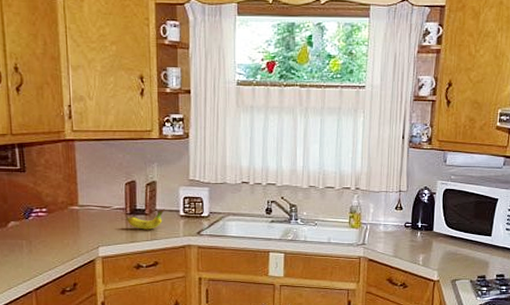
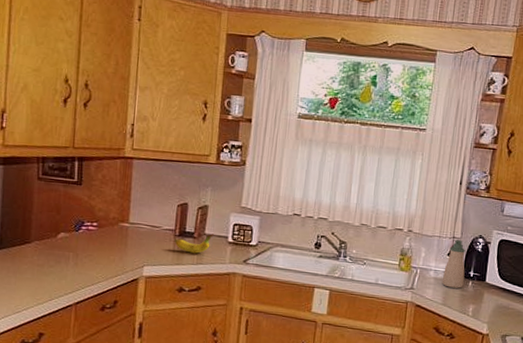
soap bottle: none [391,193,413,240] -> present [442,240,466,289]

